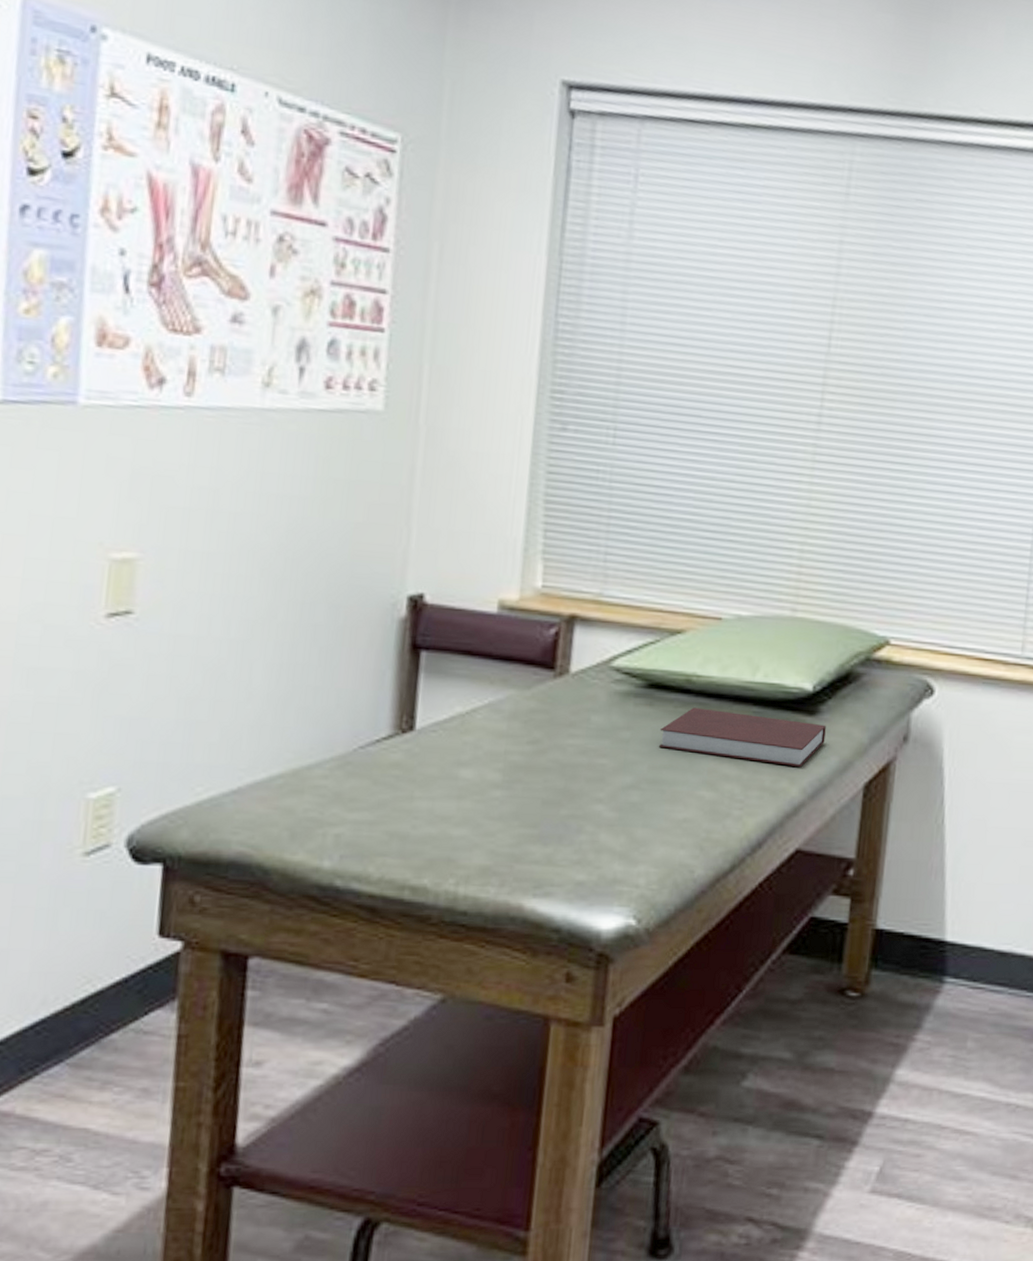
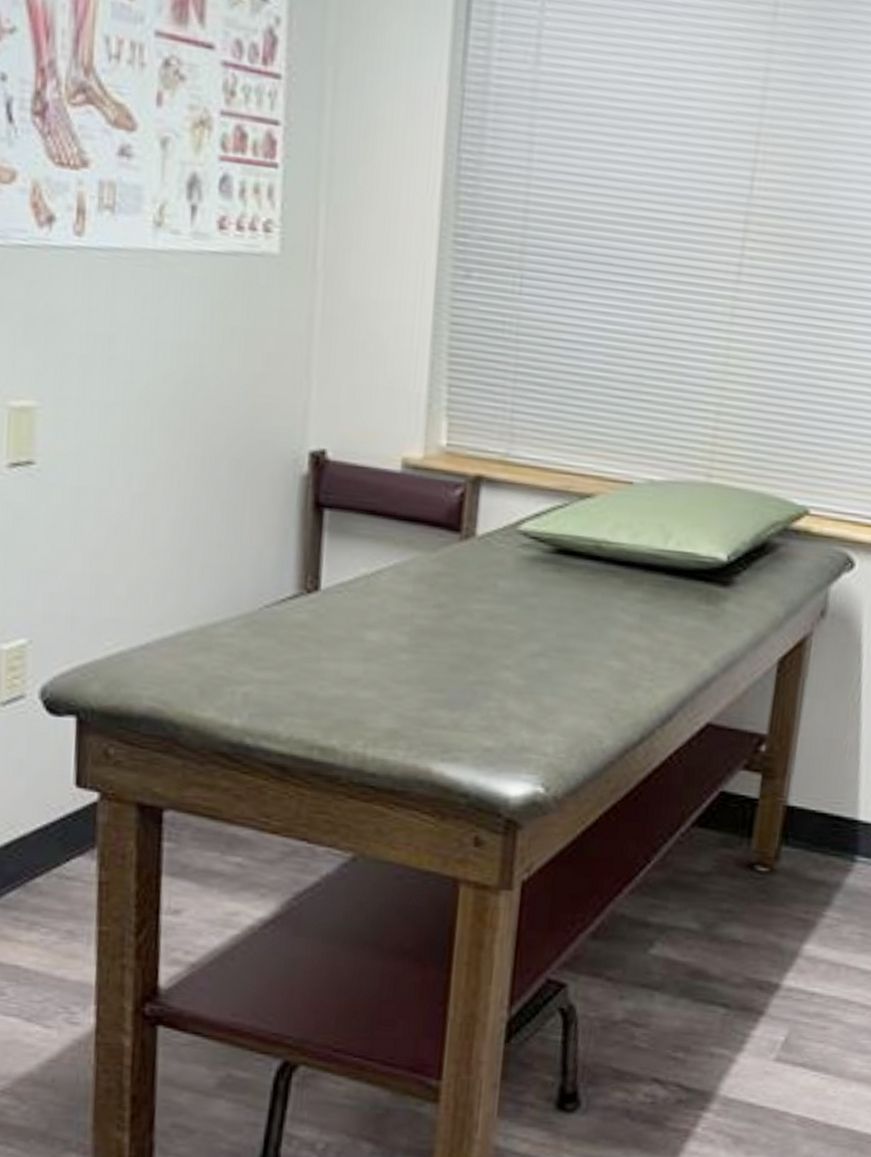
notebook: present [658,707,826,767] -> none [566,575,740,639]

